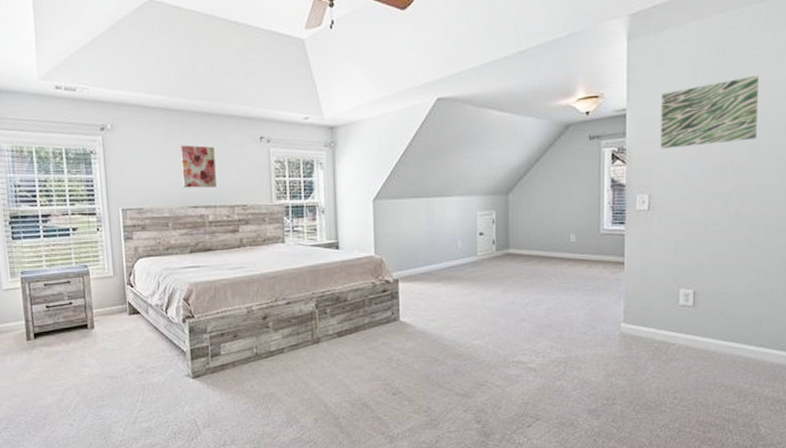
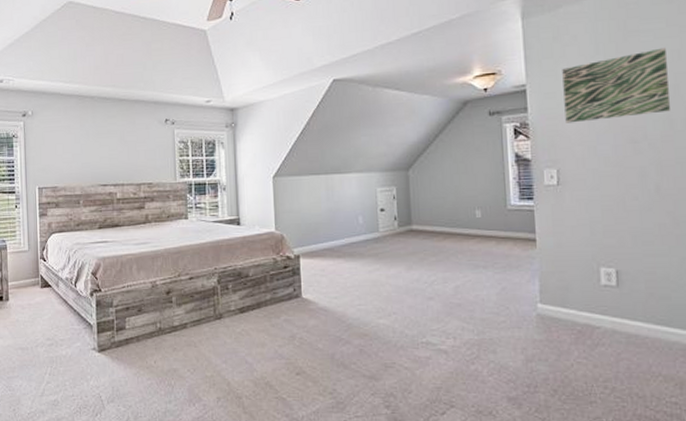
wall art: present [180,145,217,188] -> none [93,128,125,168]

